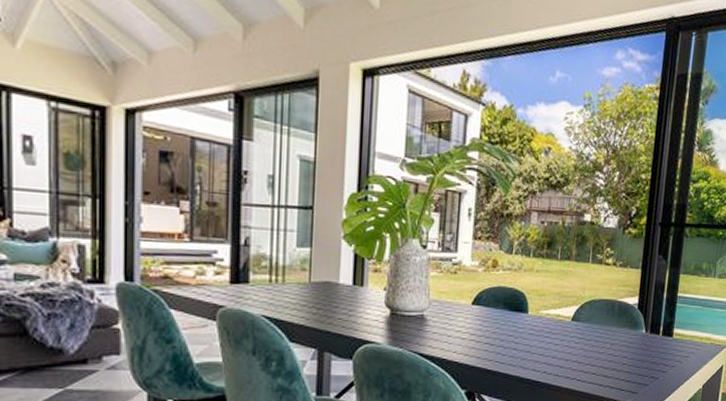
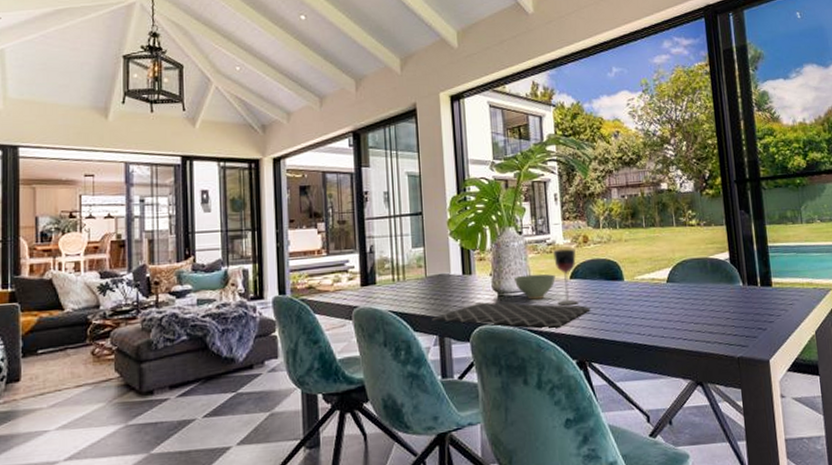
placemat: none [312,318,489,354] -> present [432,302,591,328]
bowl: none [410,294,456,322] -> present [513,274,556,300]
wineglass: none [456,271,482,332] -> present [552,249,578,306]

